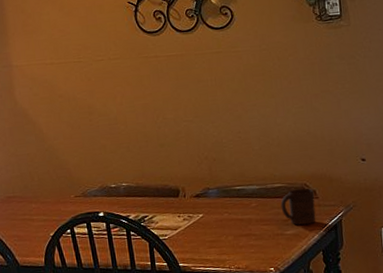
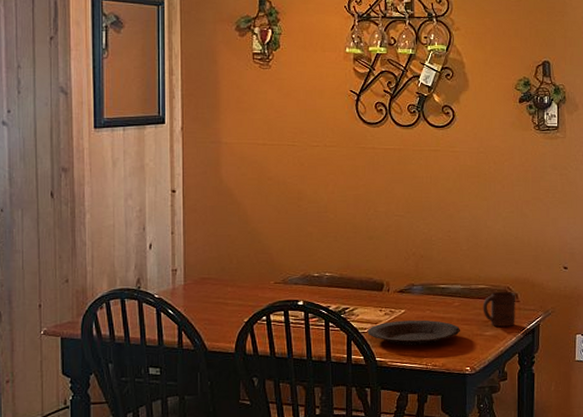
plate: none [168,222,261,250] -> present [367,320,461,346]

